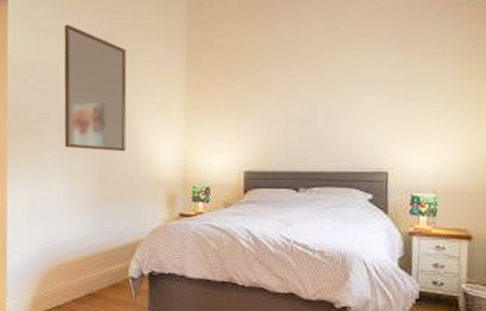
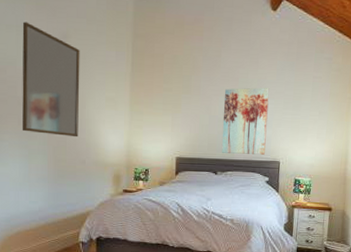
wall art: none [305,74,369,165] -> present [222,87,270,156]

